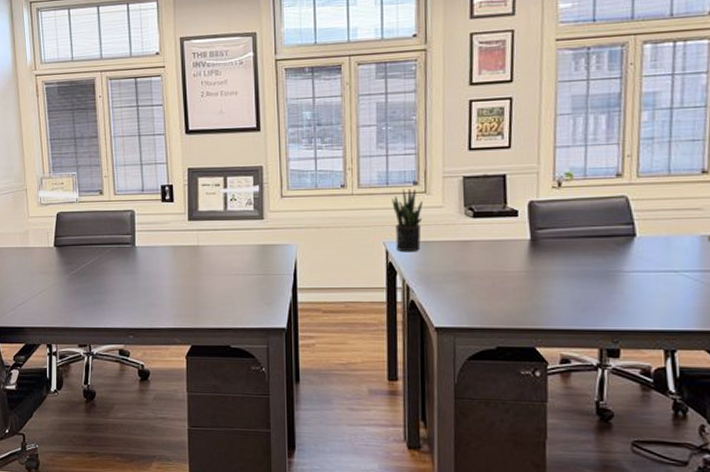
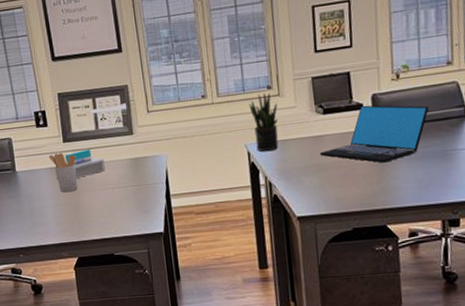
utensil holder: none [172,232,200,274] -> present [49,153,78,193]
tissue box: none [177,230,230,261] -> present [55,149,105,179]
laptop: none [466,212,593,278] -> present [320,105,429,163]

